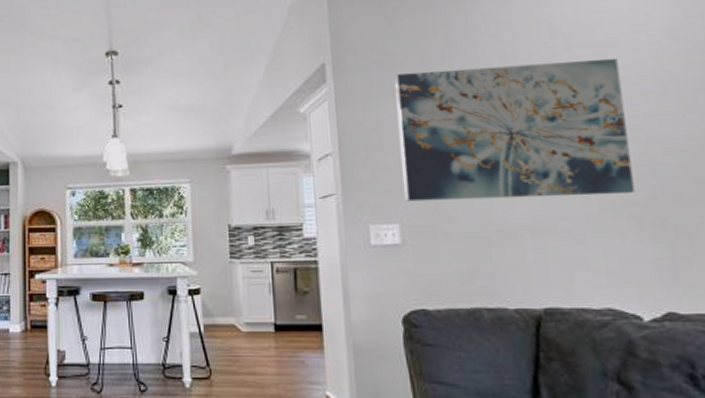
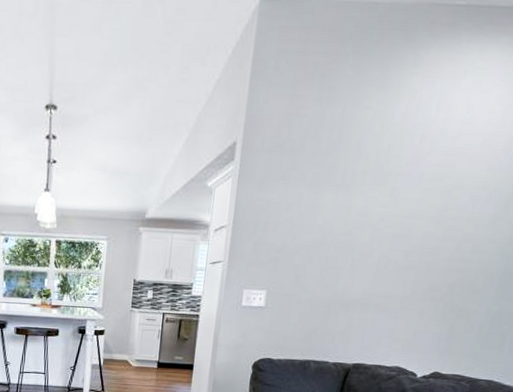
wall art: present [394,58,635,202] -> none [274,160,464,282]

